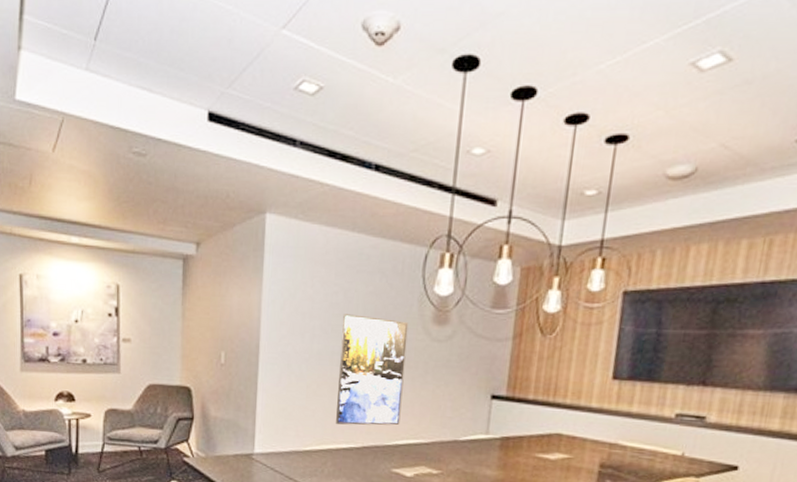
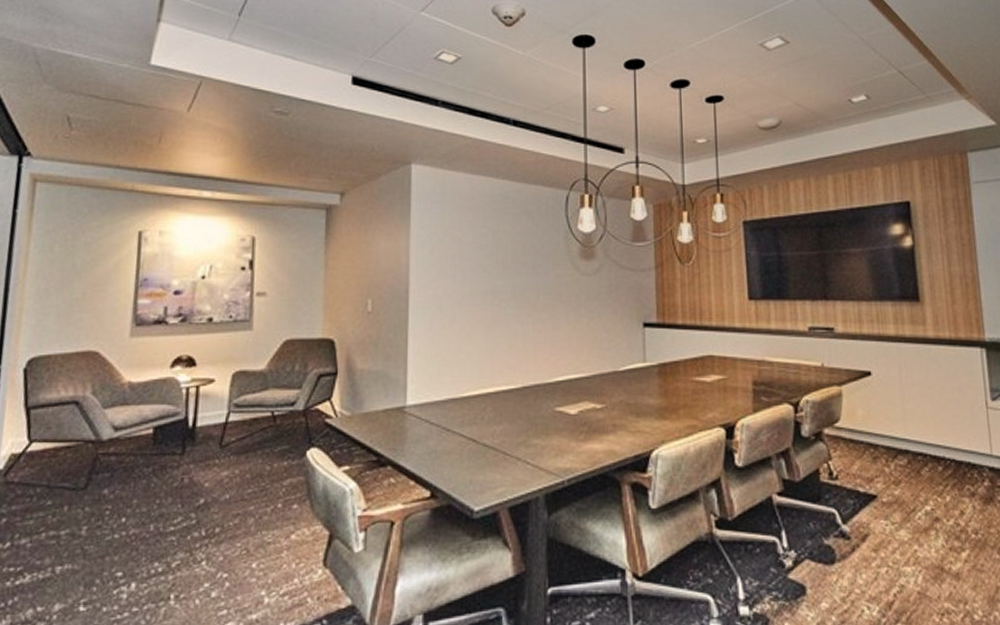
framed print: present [336,314,409,426] -> none [493,254,558,365]

